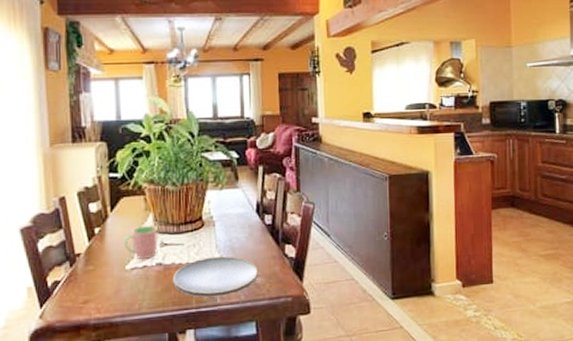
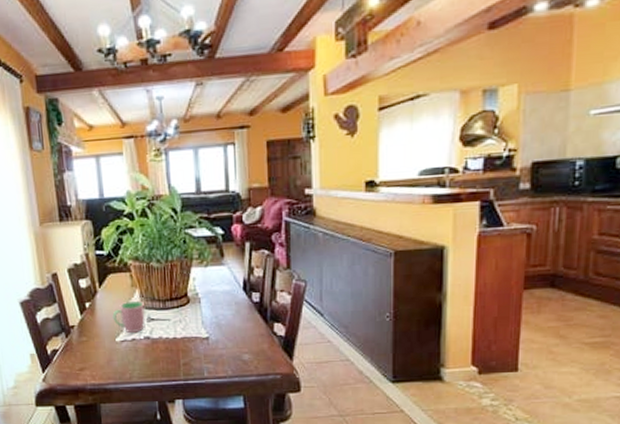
plate: present [172,256,258,298] -> none [160,332,245,371]

